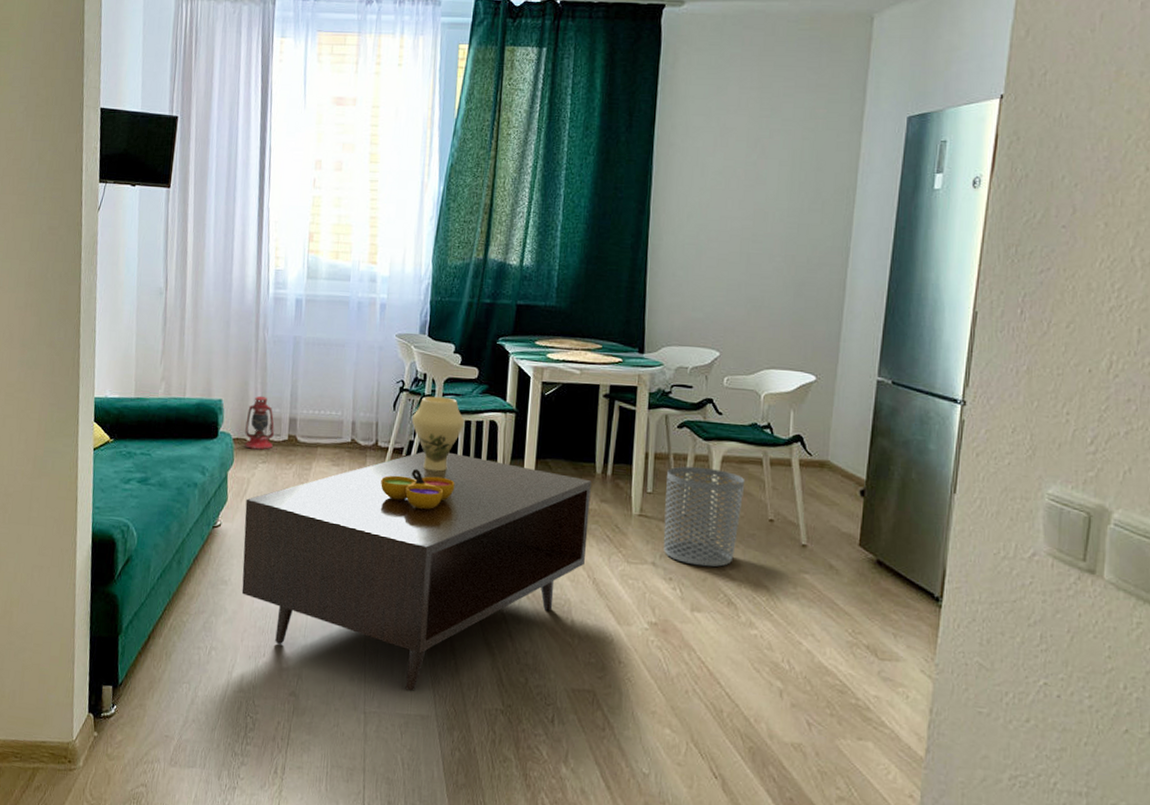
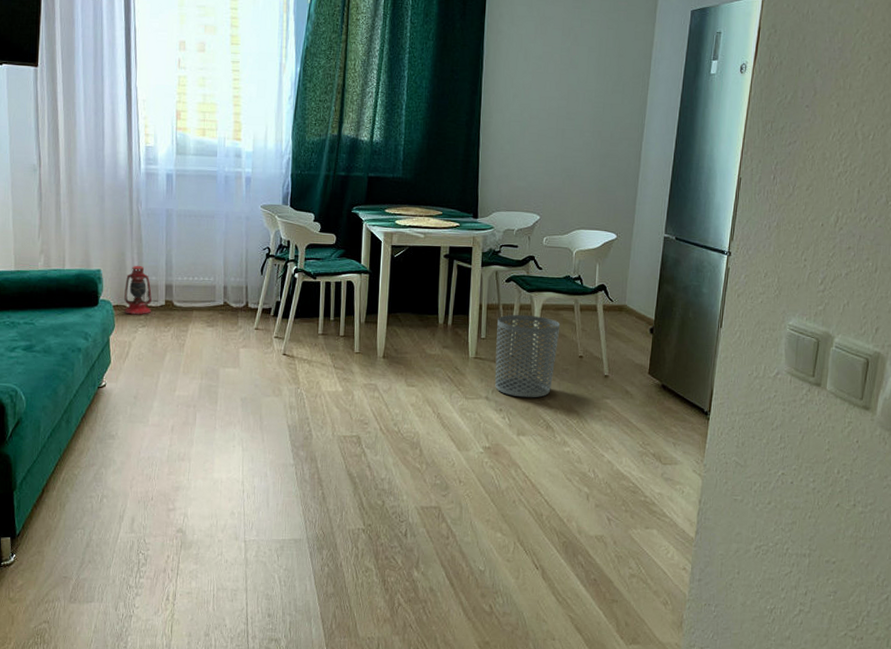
coffee table: present [241,451,591,691] -> none [128,310,435,519]
decorative bowl: present [380,469,455,510] -> none [252,327,318,363]
vase: present [412,396,465,472] -> none [278,261,325,328]

